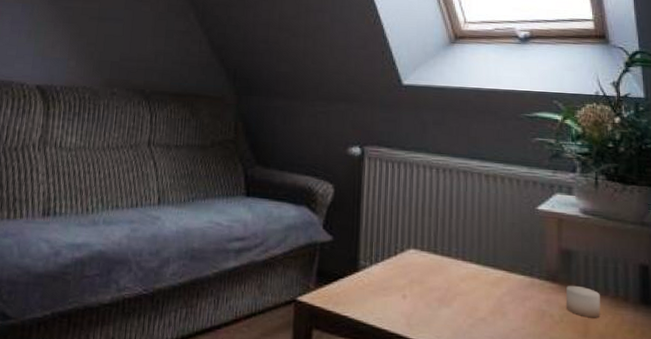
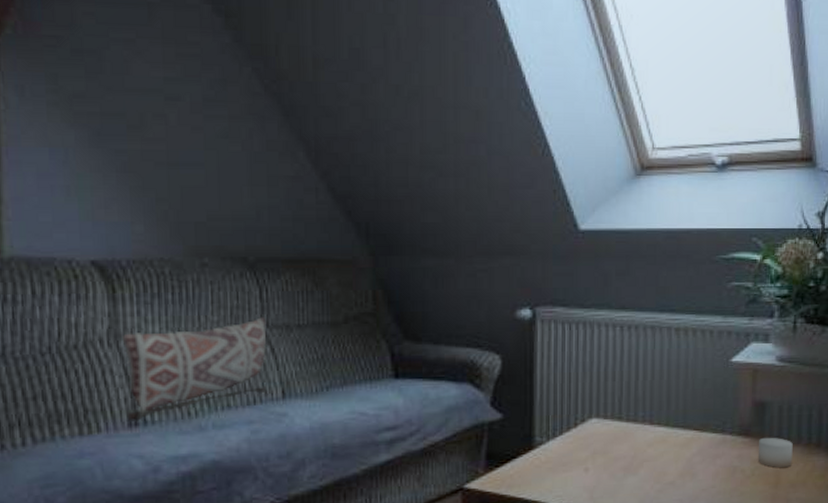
pillow: none [42,137,153,212] -> present [123,317,267,422]

